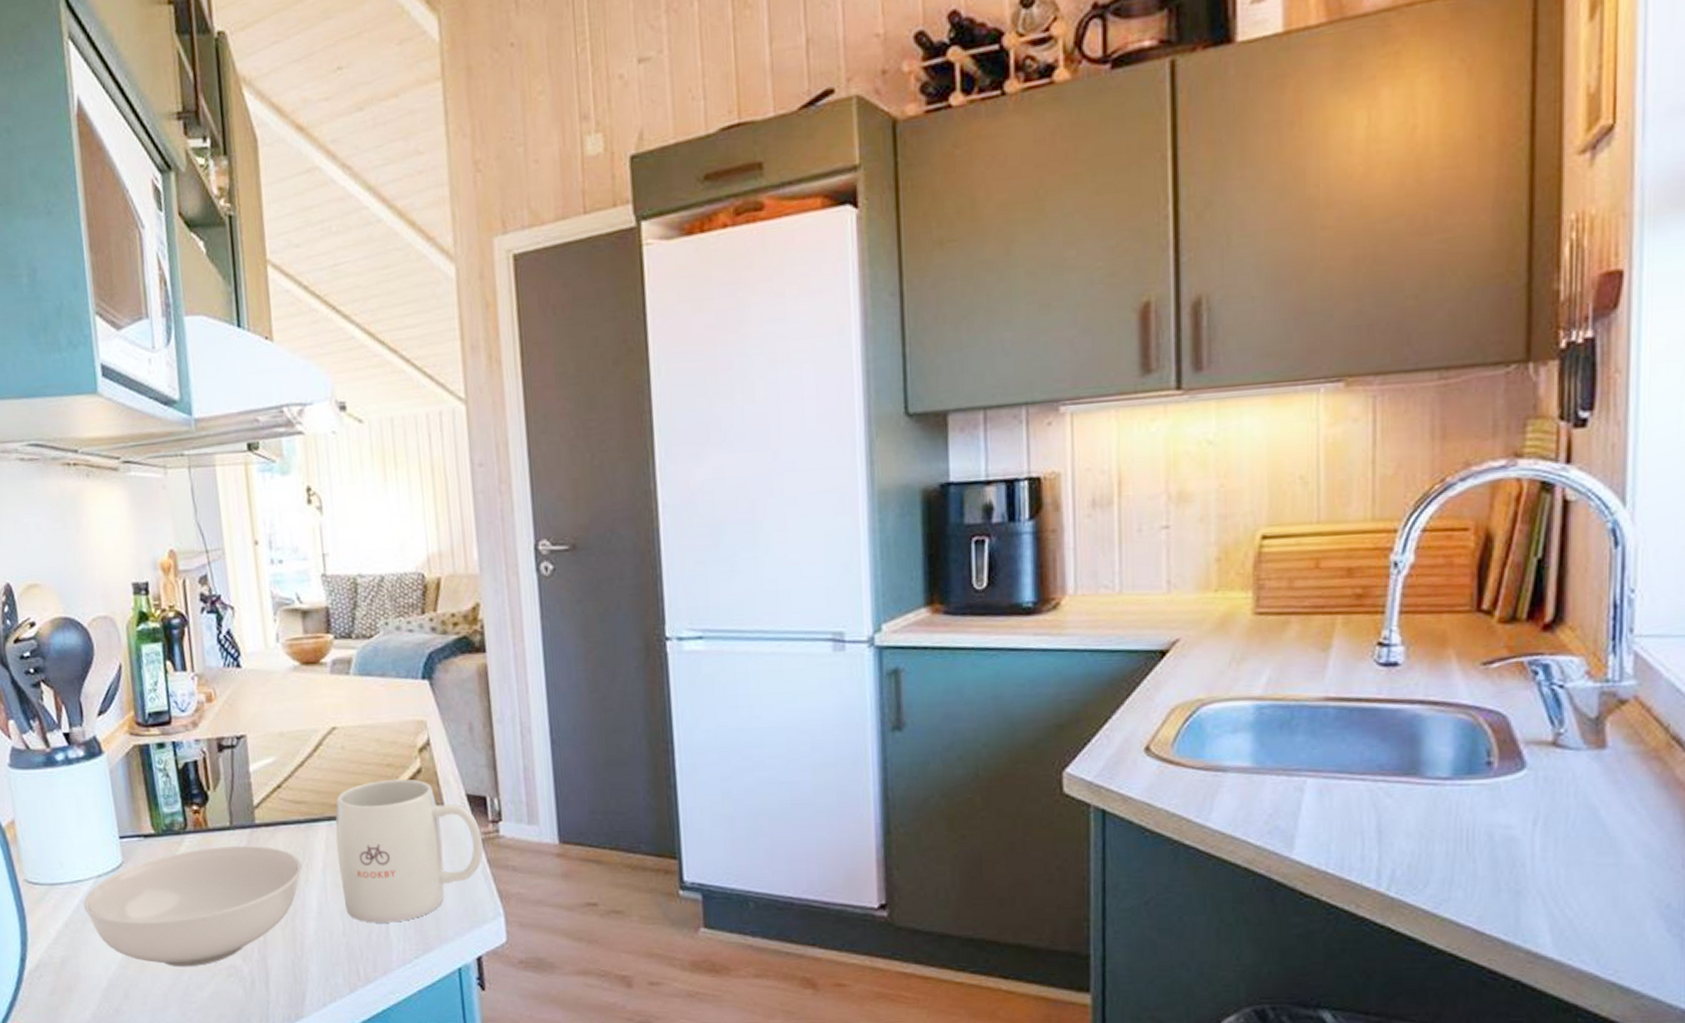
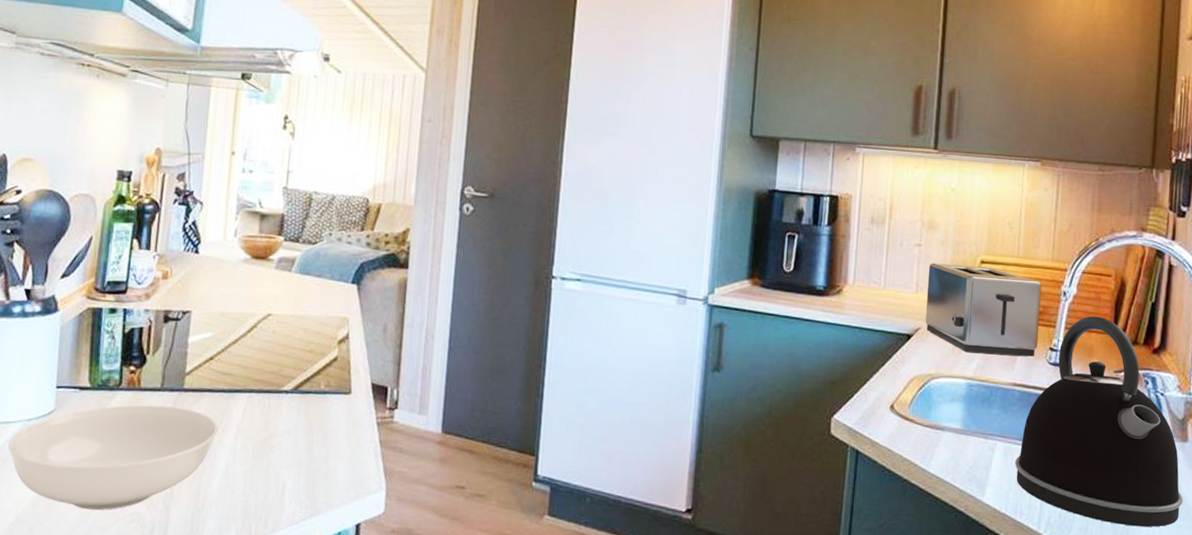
mug: present [335,779,484,923] -> none [249,363,379,487]
toaster: none [1183,542,1359,663] -> present [925,263,1042,357]
kettle: none [1336,589,1603,871] -> present [1015,316,1183,527]

